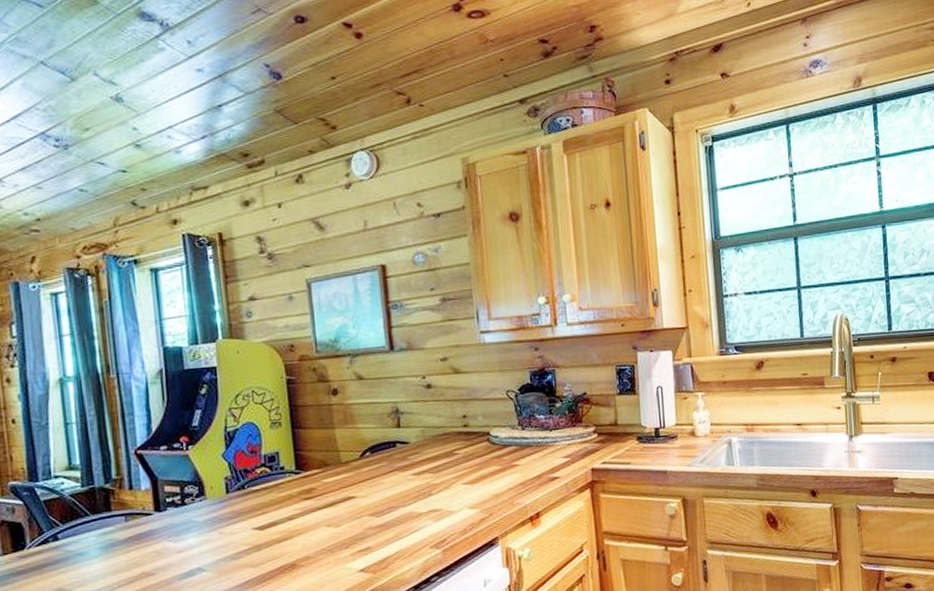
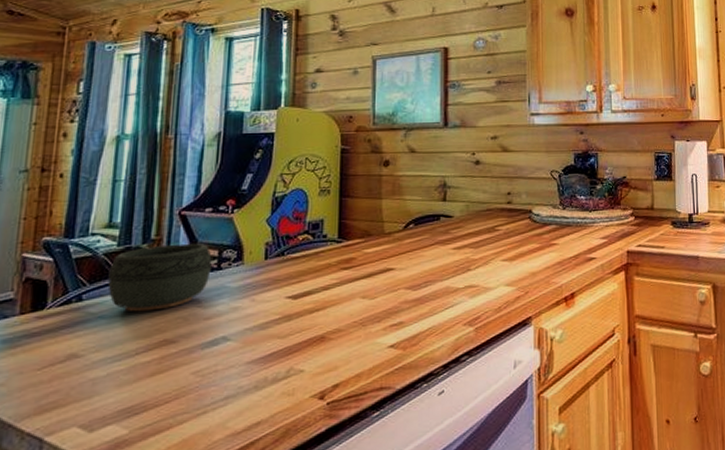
bowl: none [78,481,176,549] -> present [107,243,212,312]

